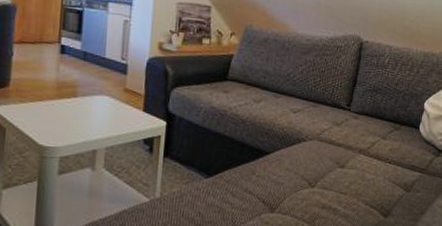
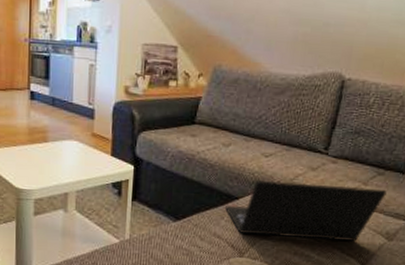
laptop: none [256,135,403,194] -> present [225,180,387,241]

